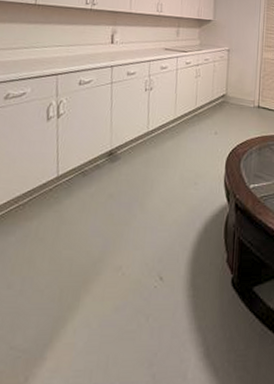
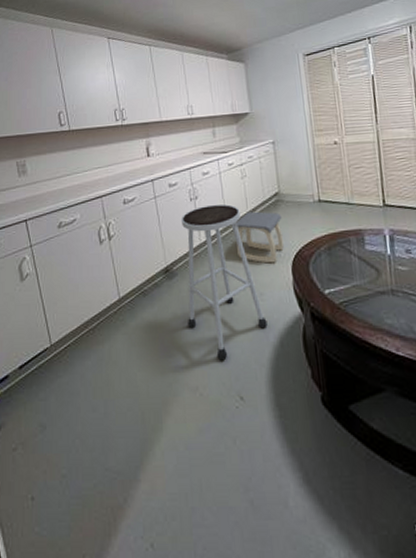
stool: none [122,97,196,241] -> present [180,204,267,360]
stool: none [180,108,225,157] -> present [236,211,284,264]

